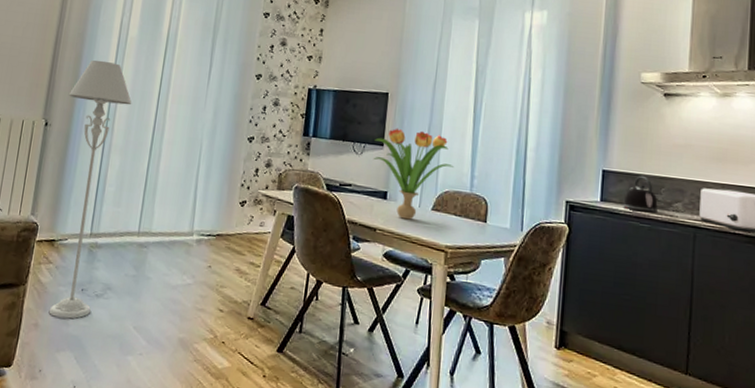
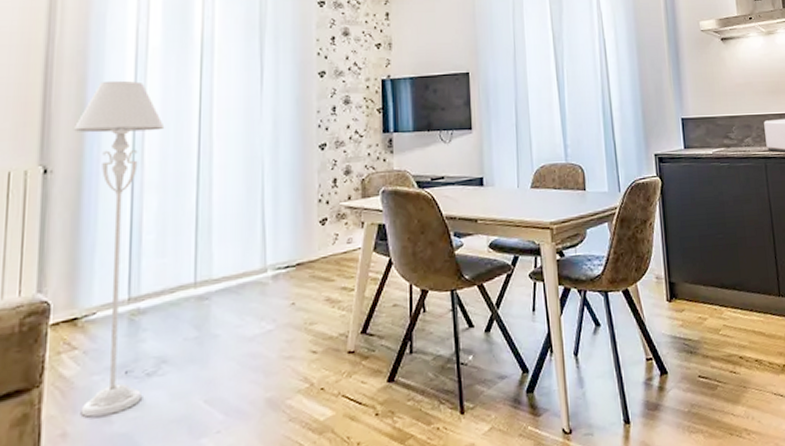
flower arrangement: present [374,128,454,220] -> none [462,107,546,203]
kettle: present [623,175,659,214] -> none [703,117,734,153]

